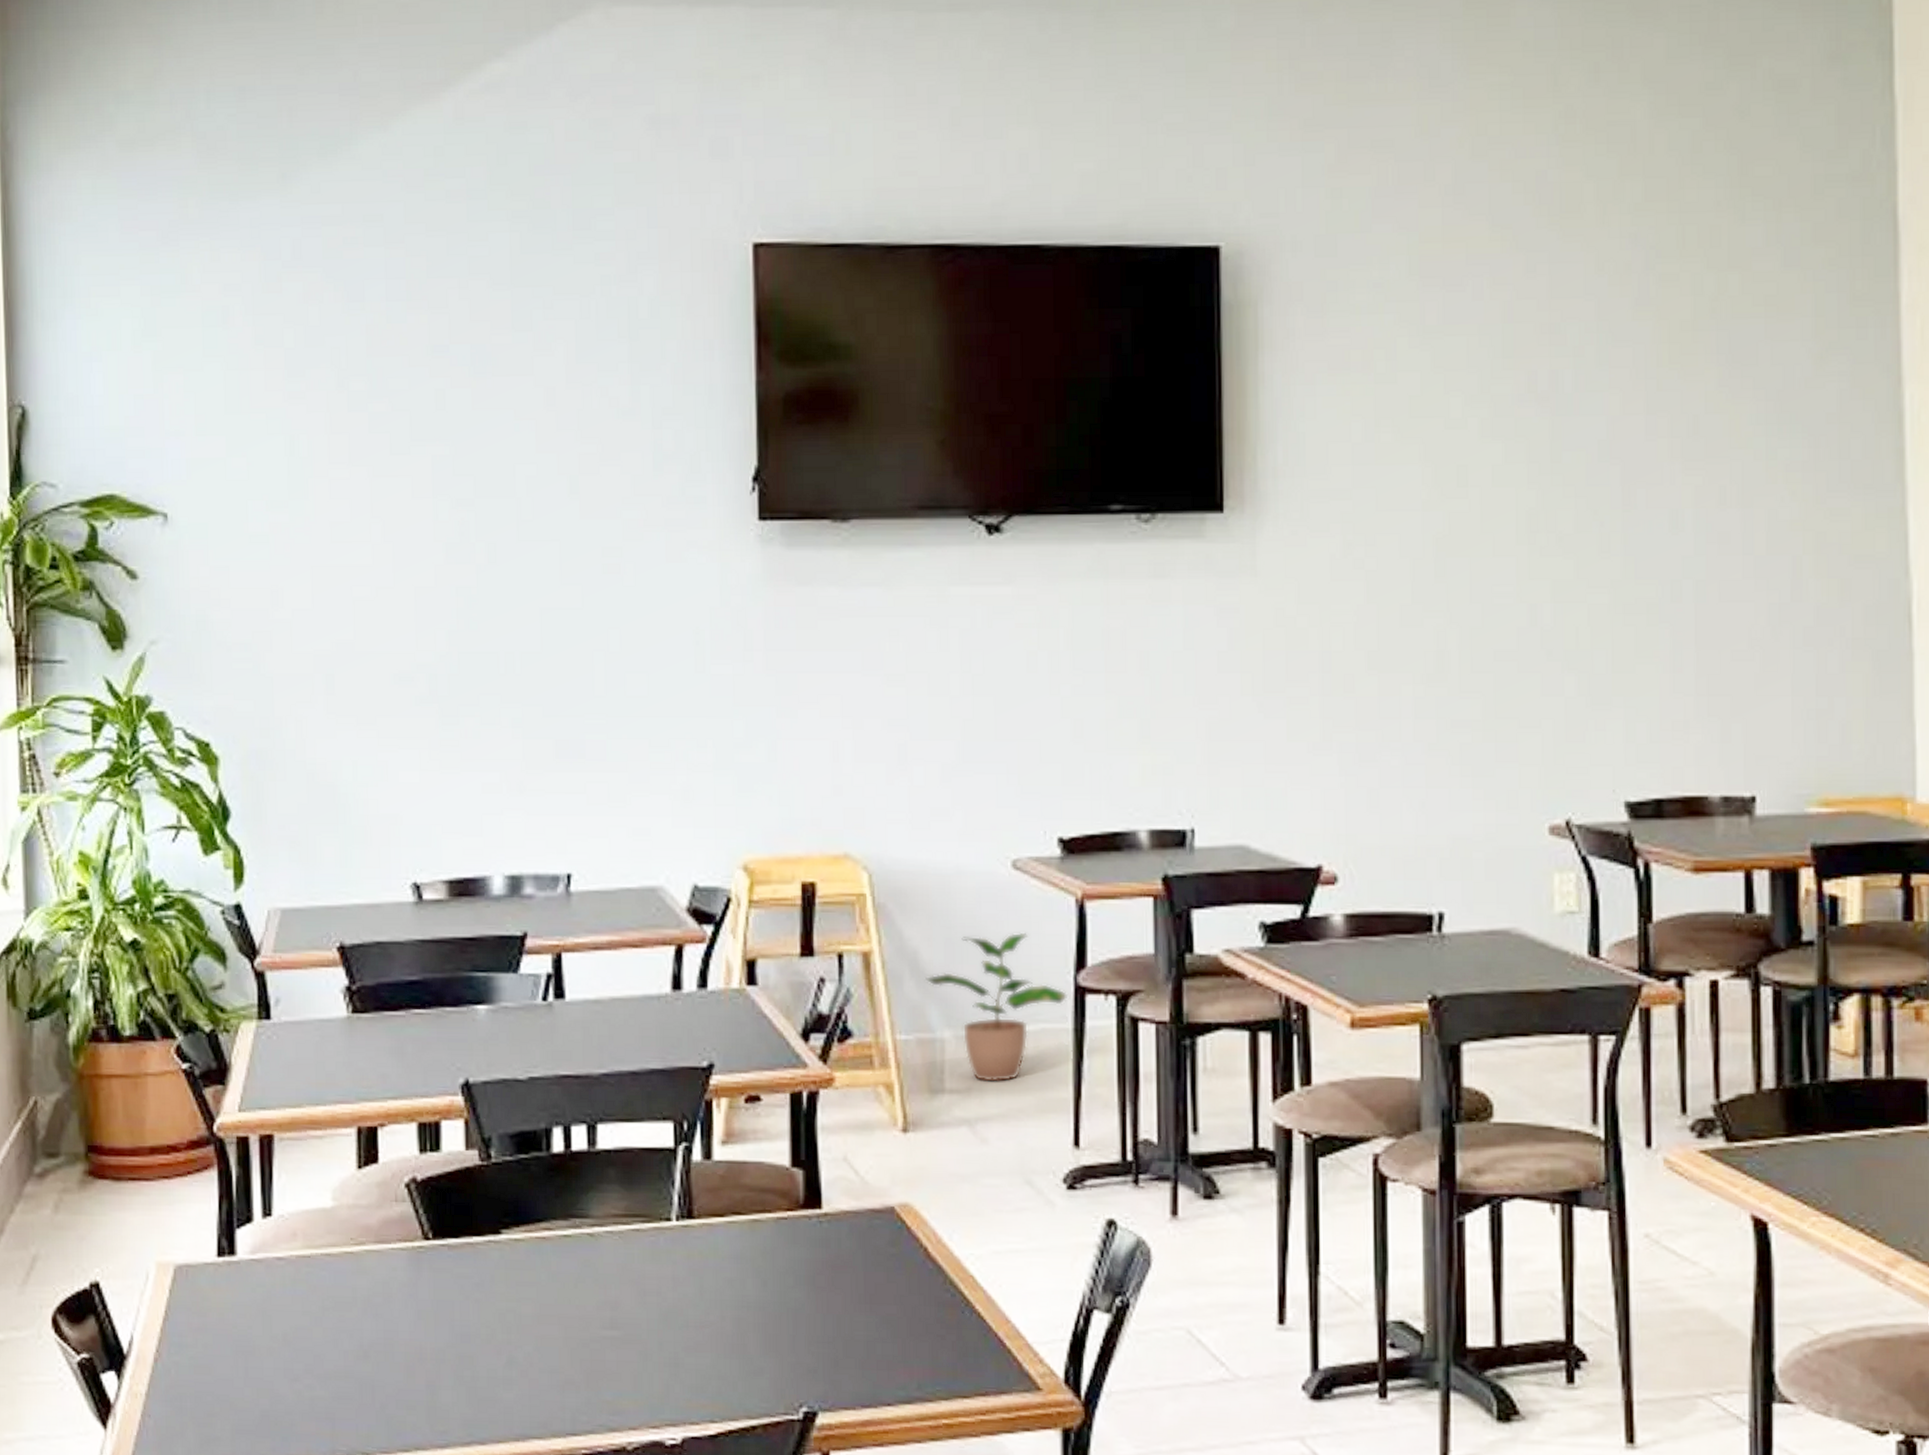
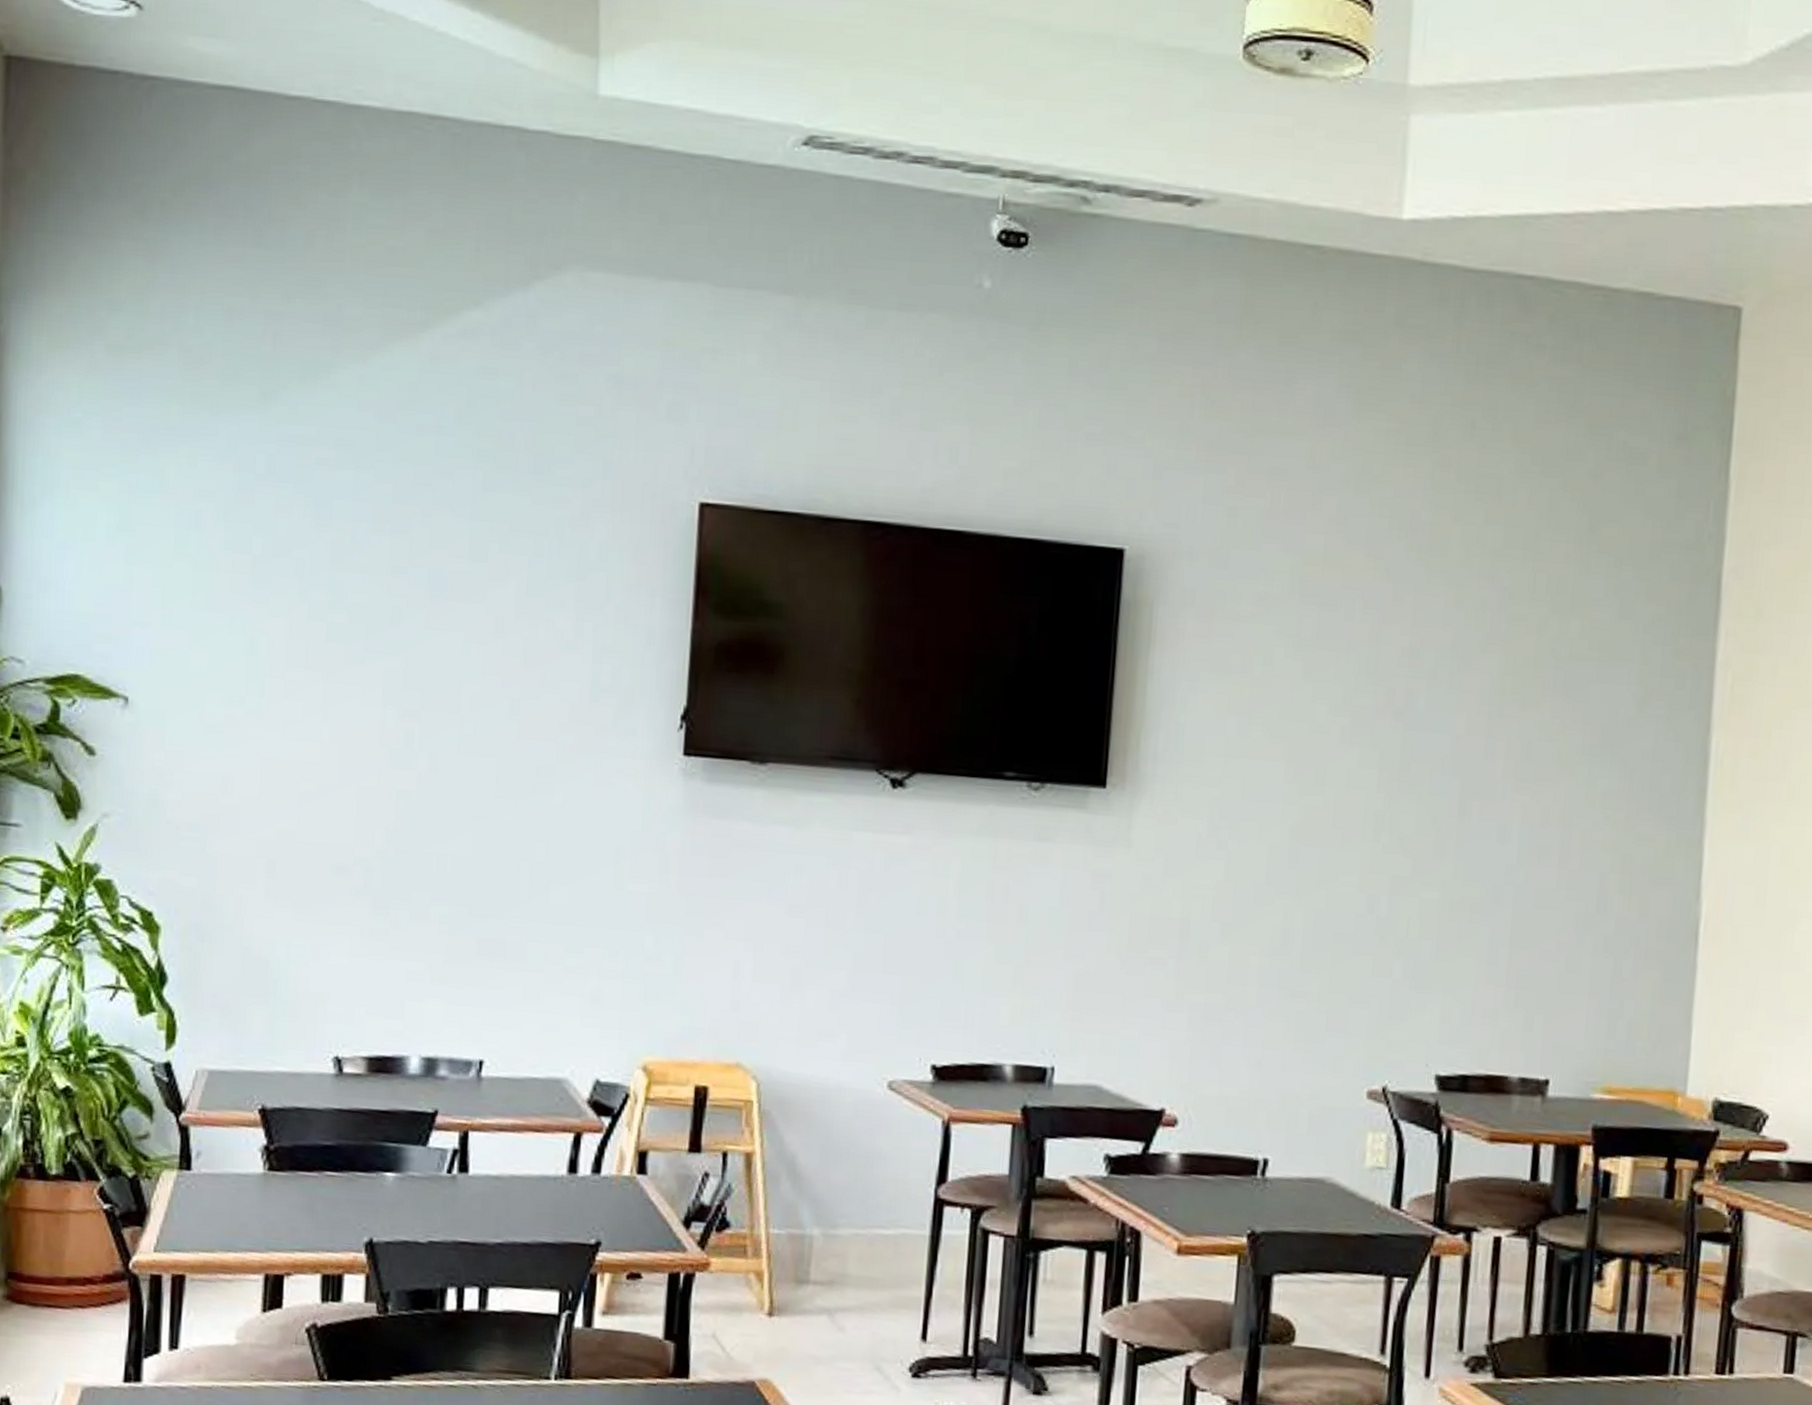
potted plant: present [925,932,1069,1082] -> none [800,1145,929,1278]

